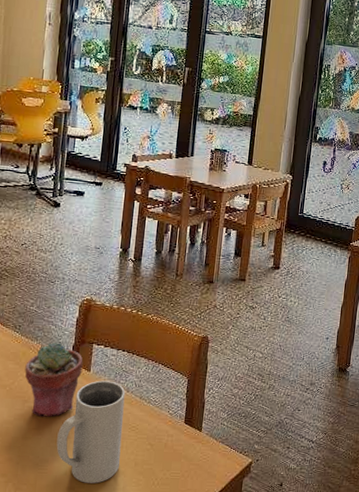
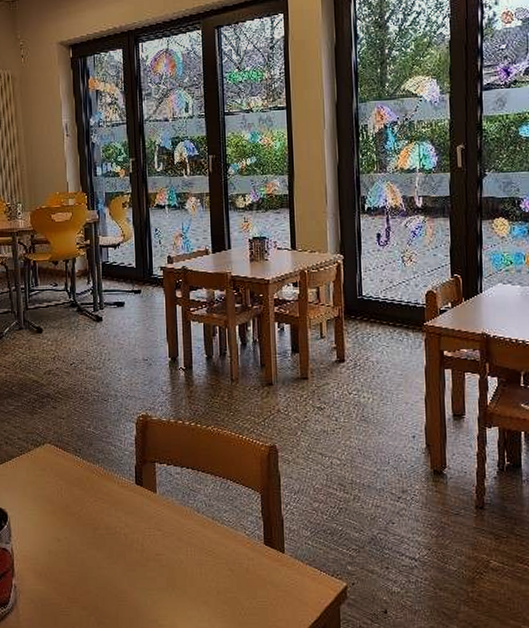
potted succulent: present [25,342,83,417] -> none [91,464,148,544]
mug: present [56,380,126,483] -> none [132,502,201,615]

